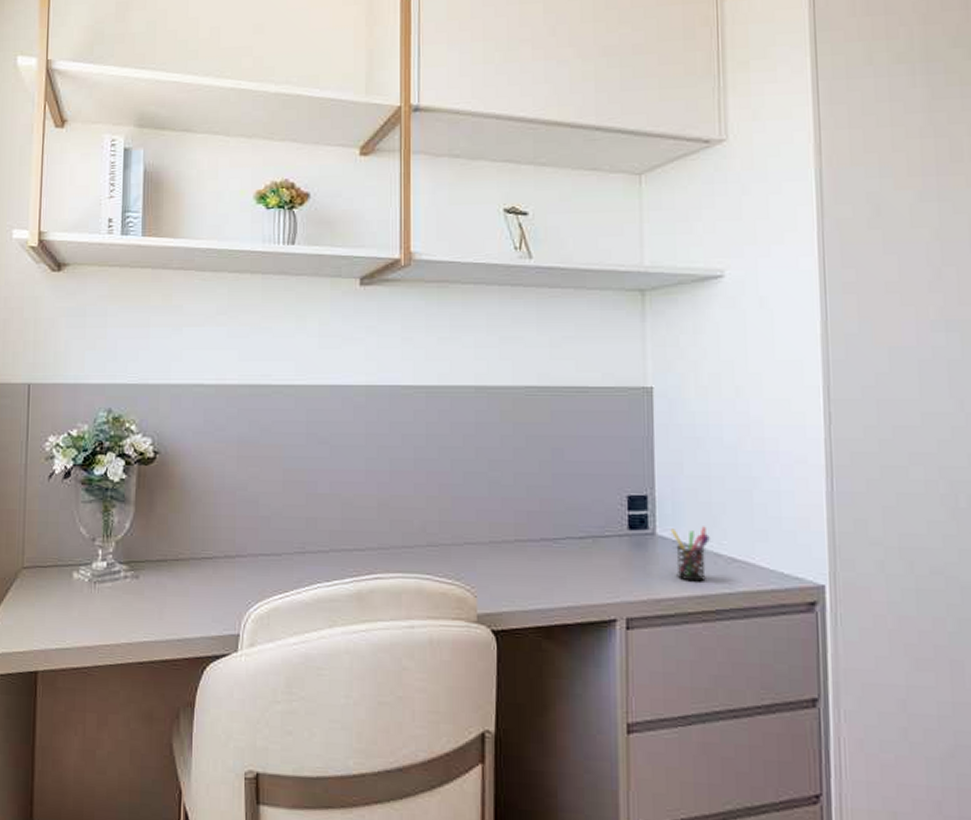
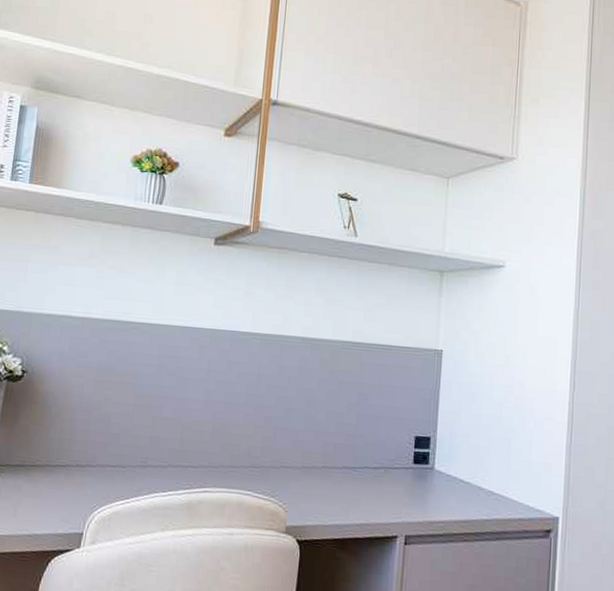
pen holder: present [670,526,710,582] -> none [446,465,476,509]

